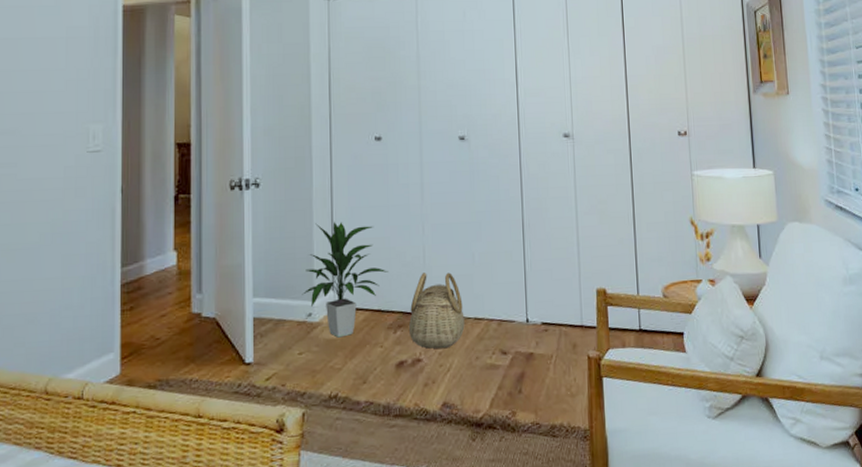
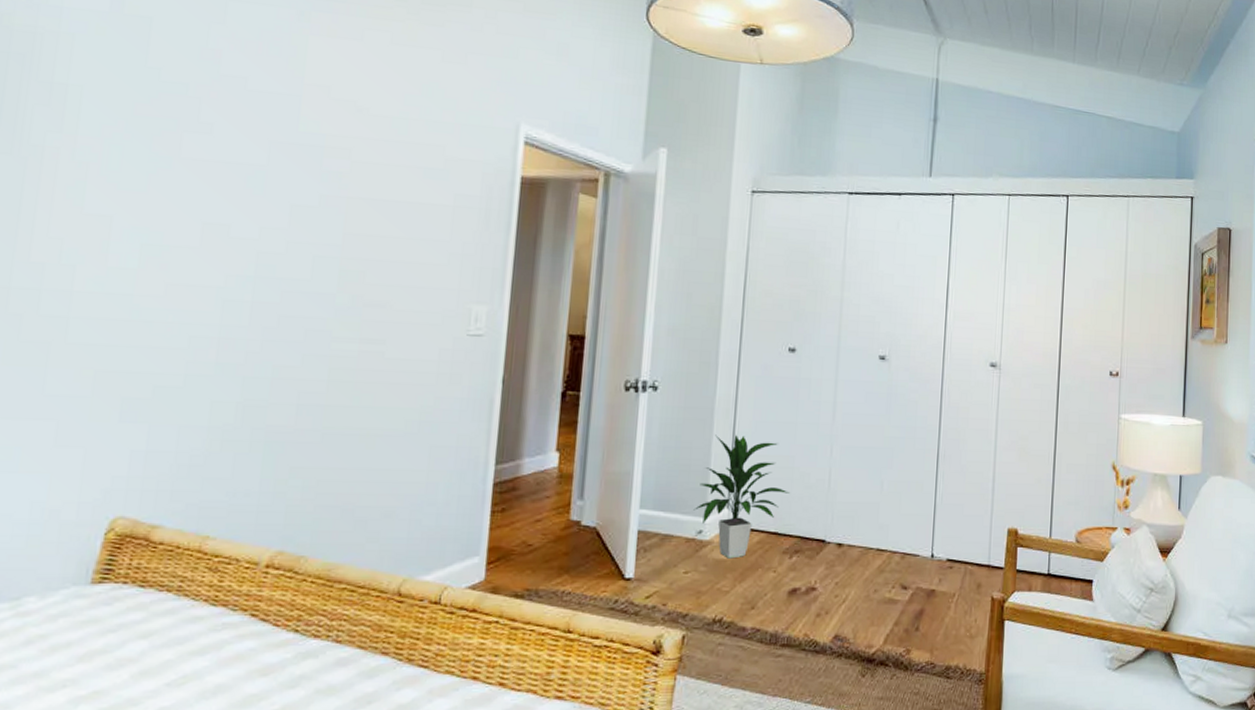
basket: present [409,272,465,349] -> none [806,497,866,579]

